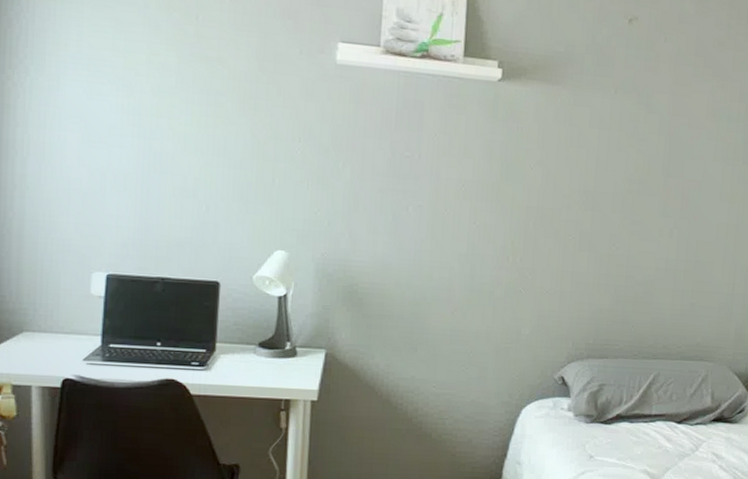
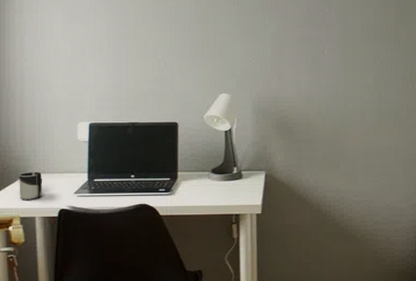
cup: none [12,329,44,364] -> present [19,172,43,200]

